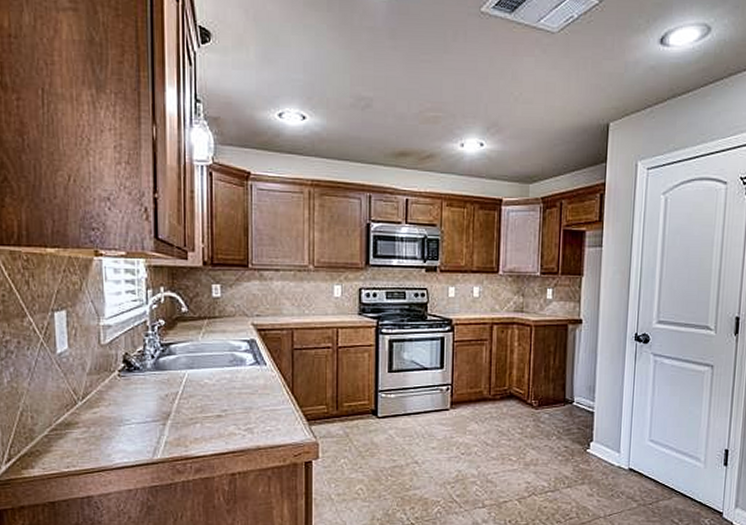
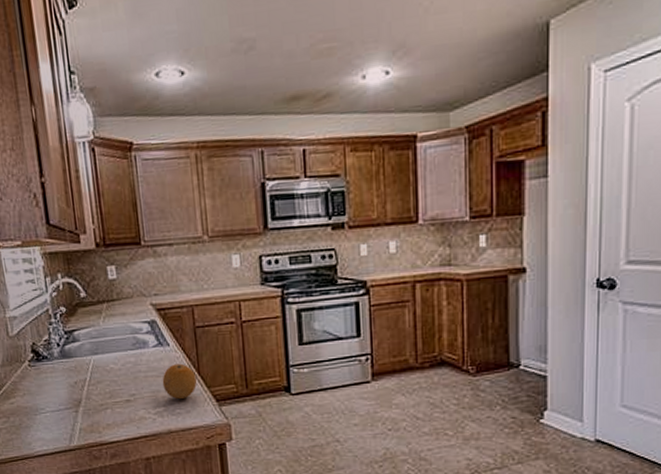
fruit: none [256,382,289,416] -> present [162,363,197,399]

